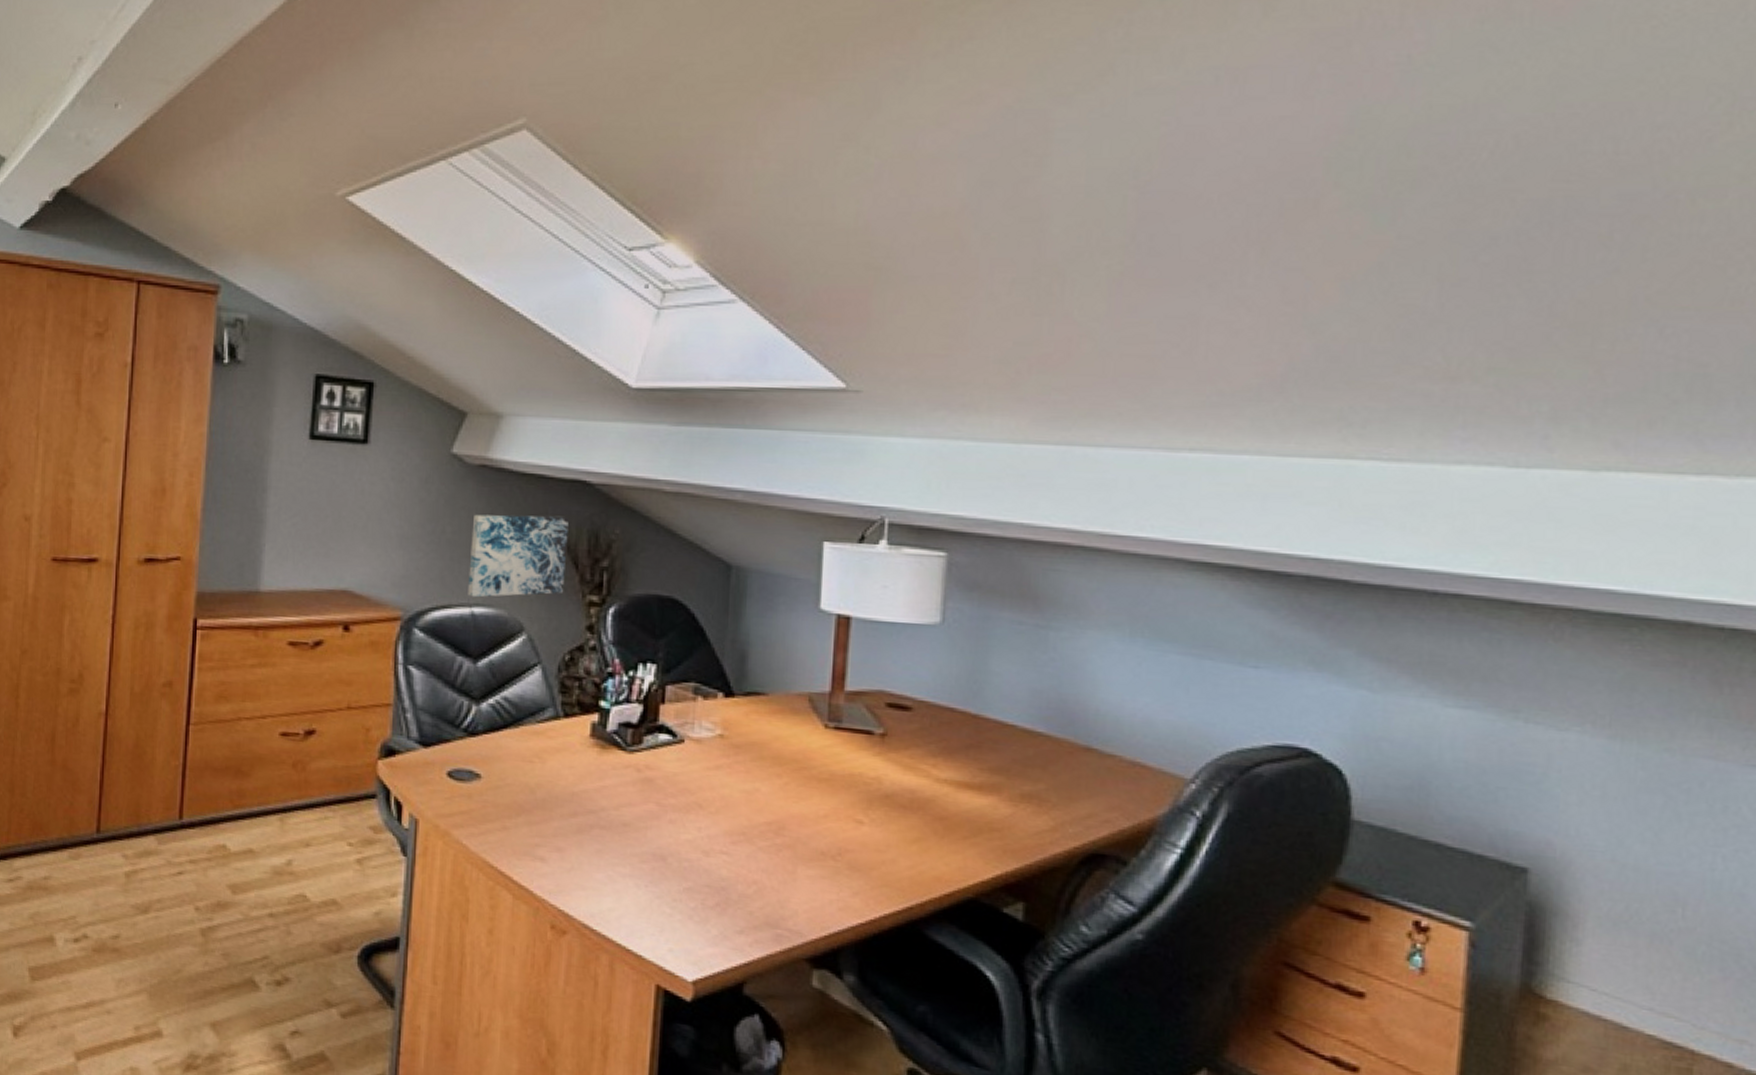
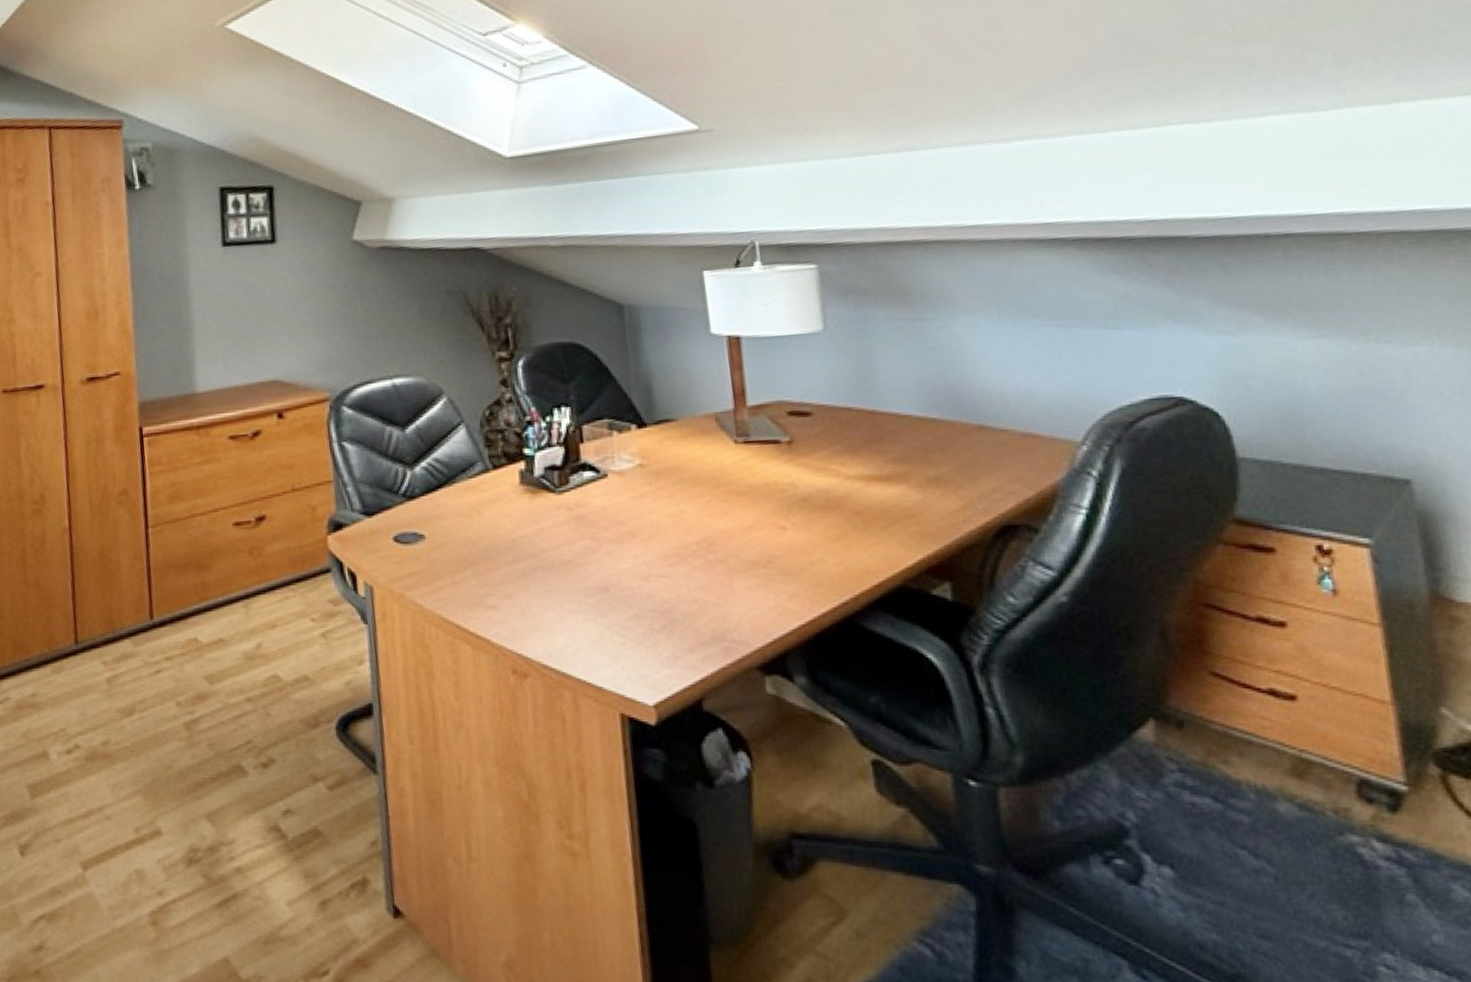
wall art: present [468,514,569,598] -> none [381,282,475,370]

